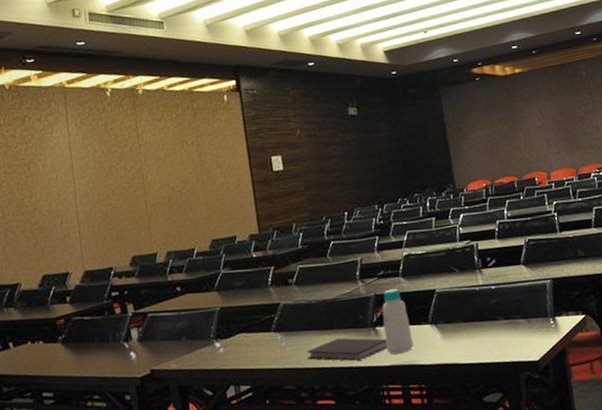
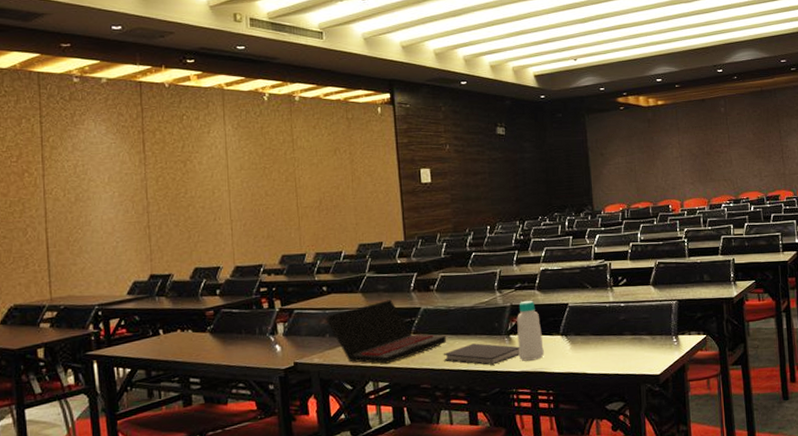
laptop: none [181,296,309,366] -> present [326,299,446,364]

